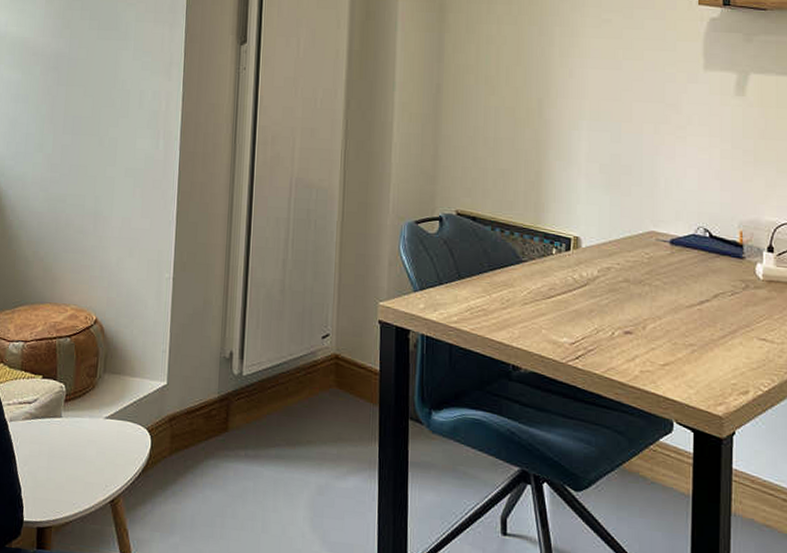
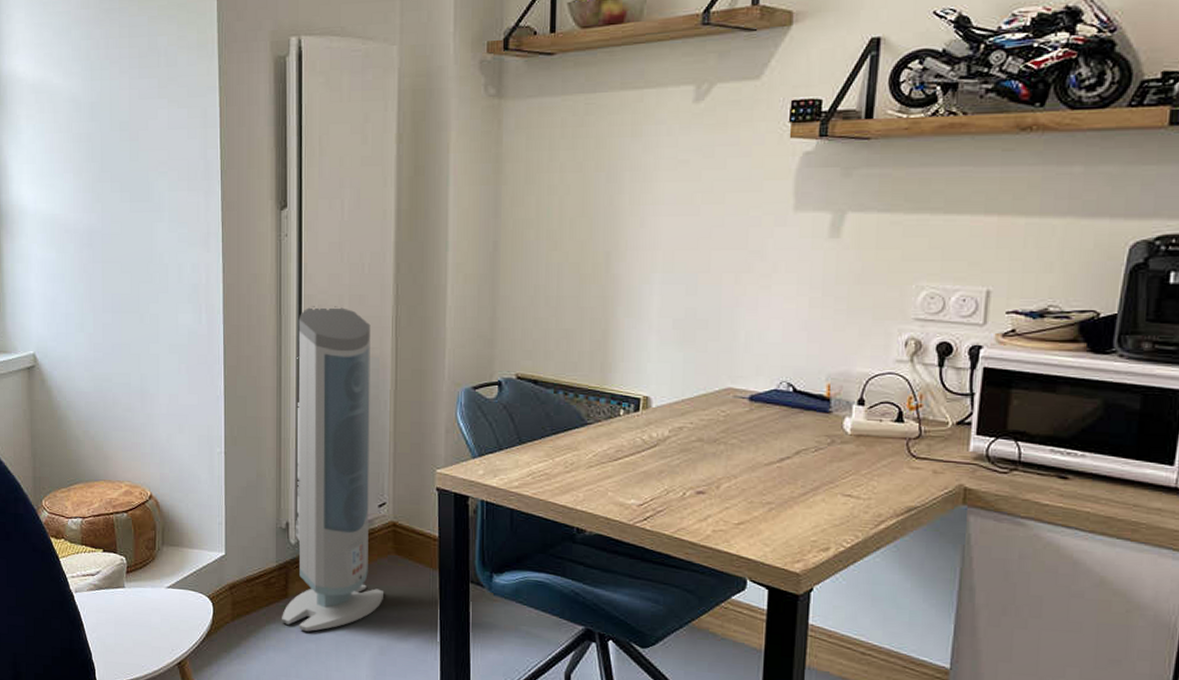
air purifier: none [220,137,325,468] -> present [282,306,385,631]

